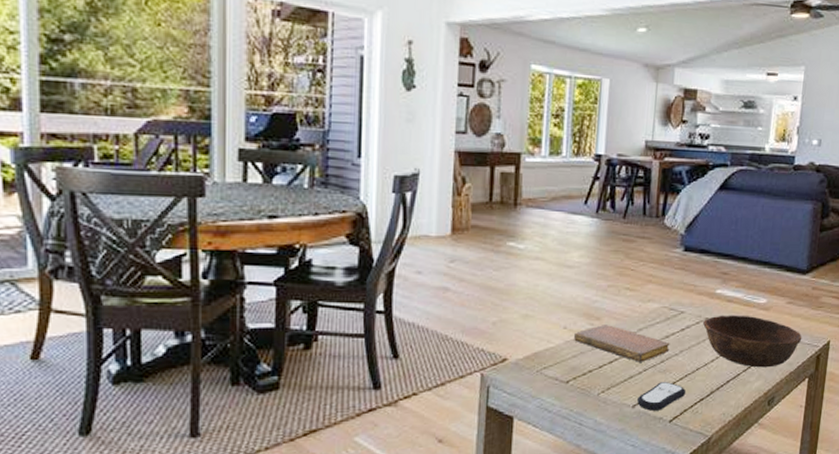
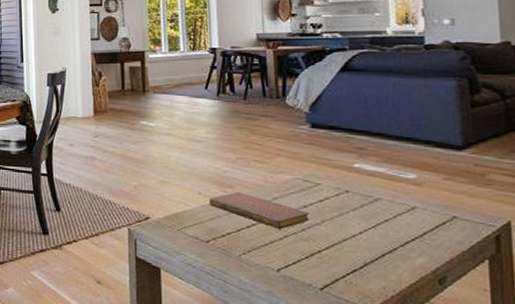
remote control: present [637,382,687,411] -> none [281,249,335,277]
bowl: present [703,315,802,368] -> none [344,188,471,245]

